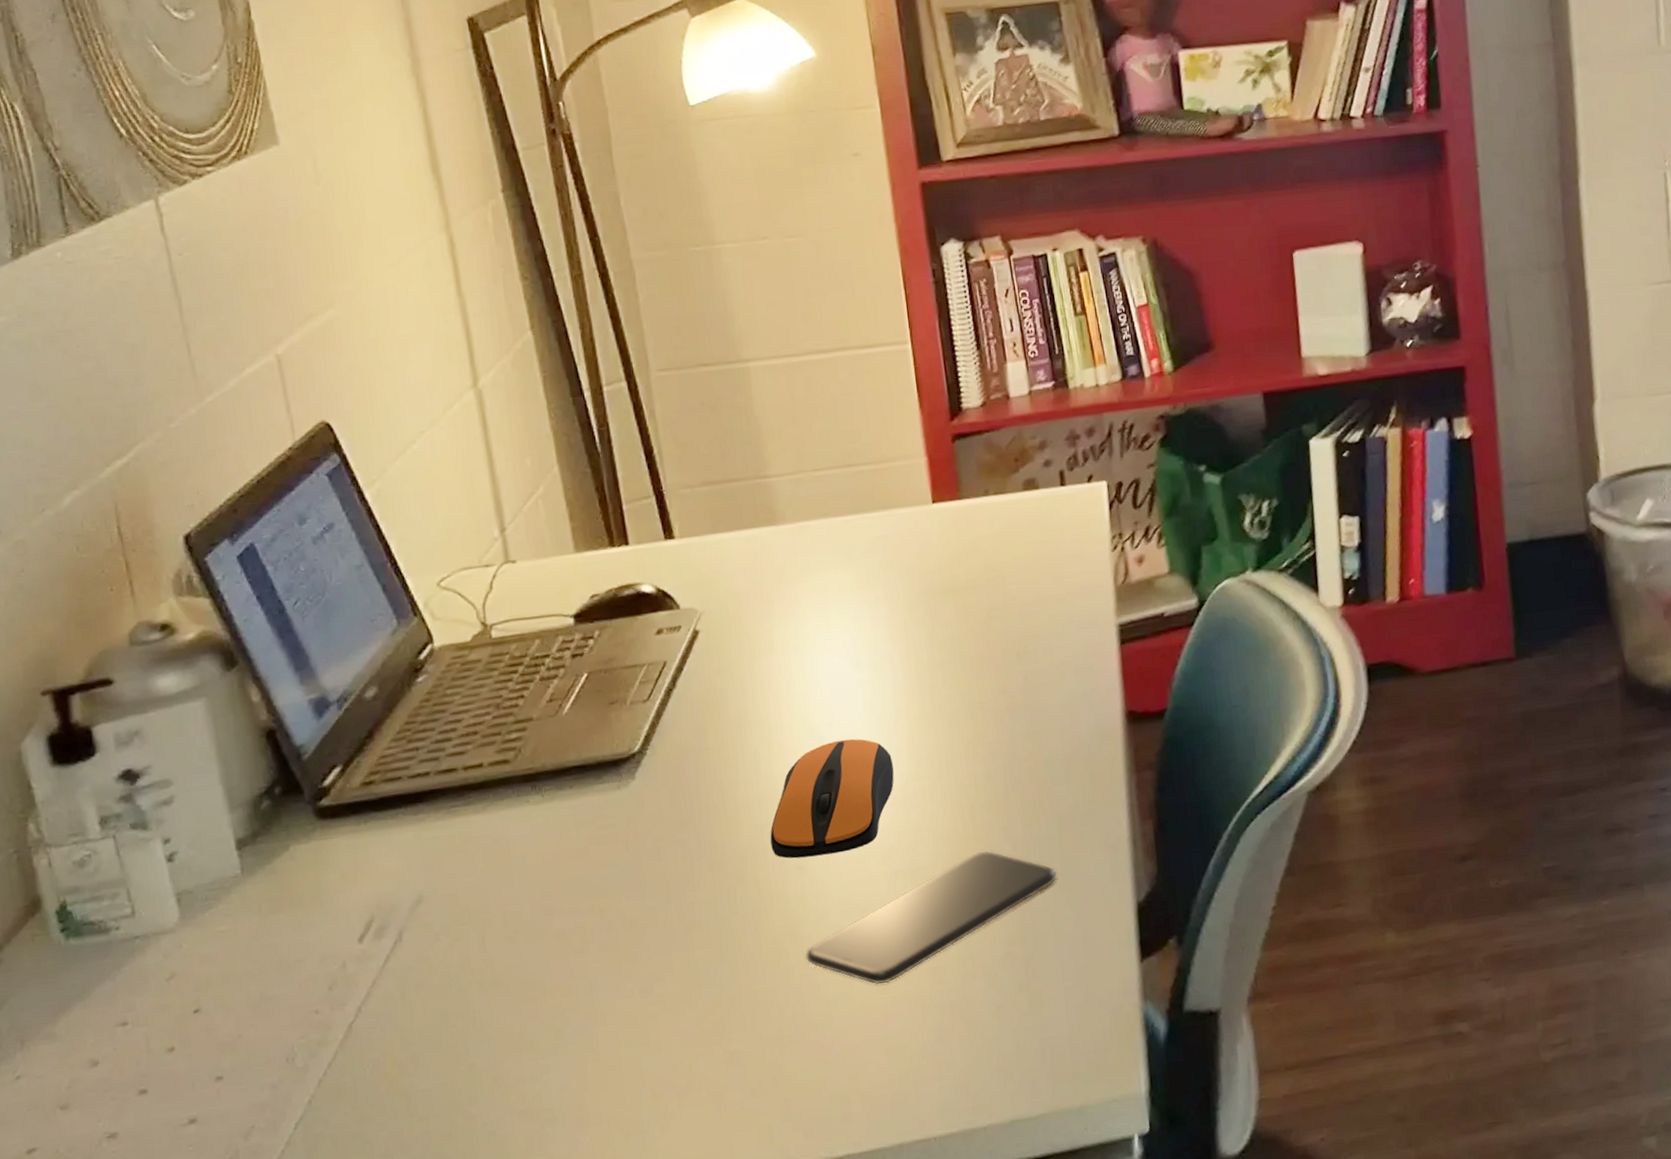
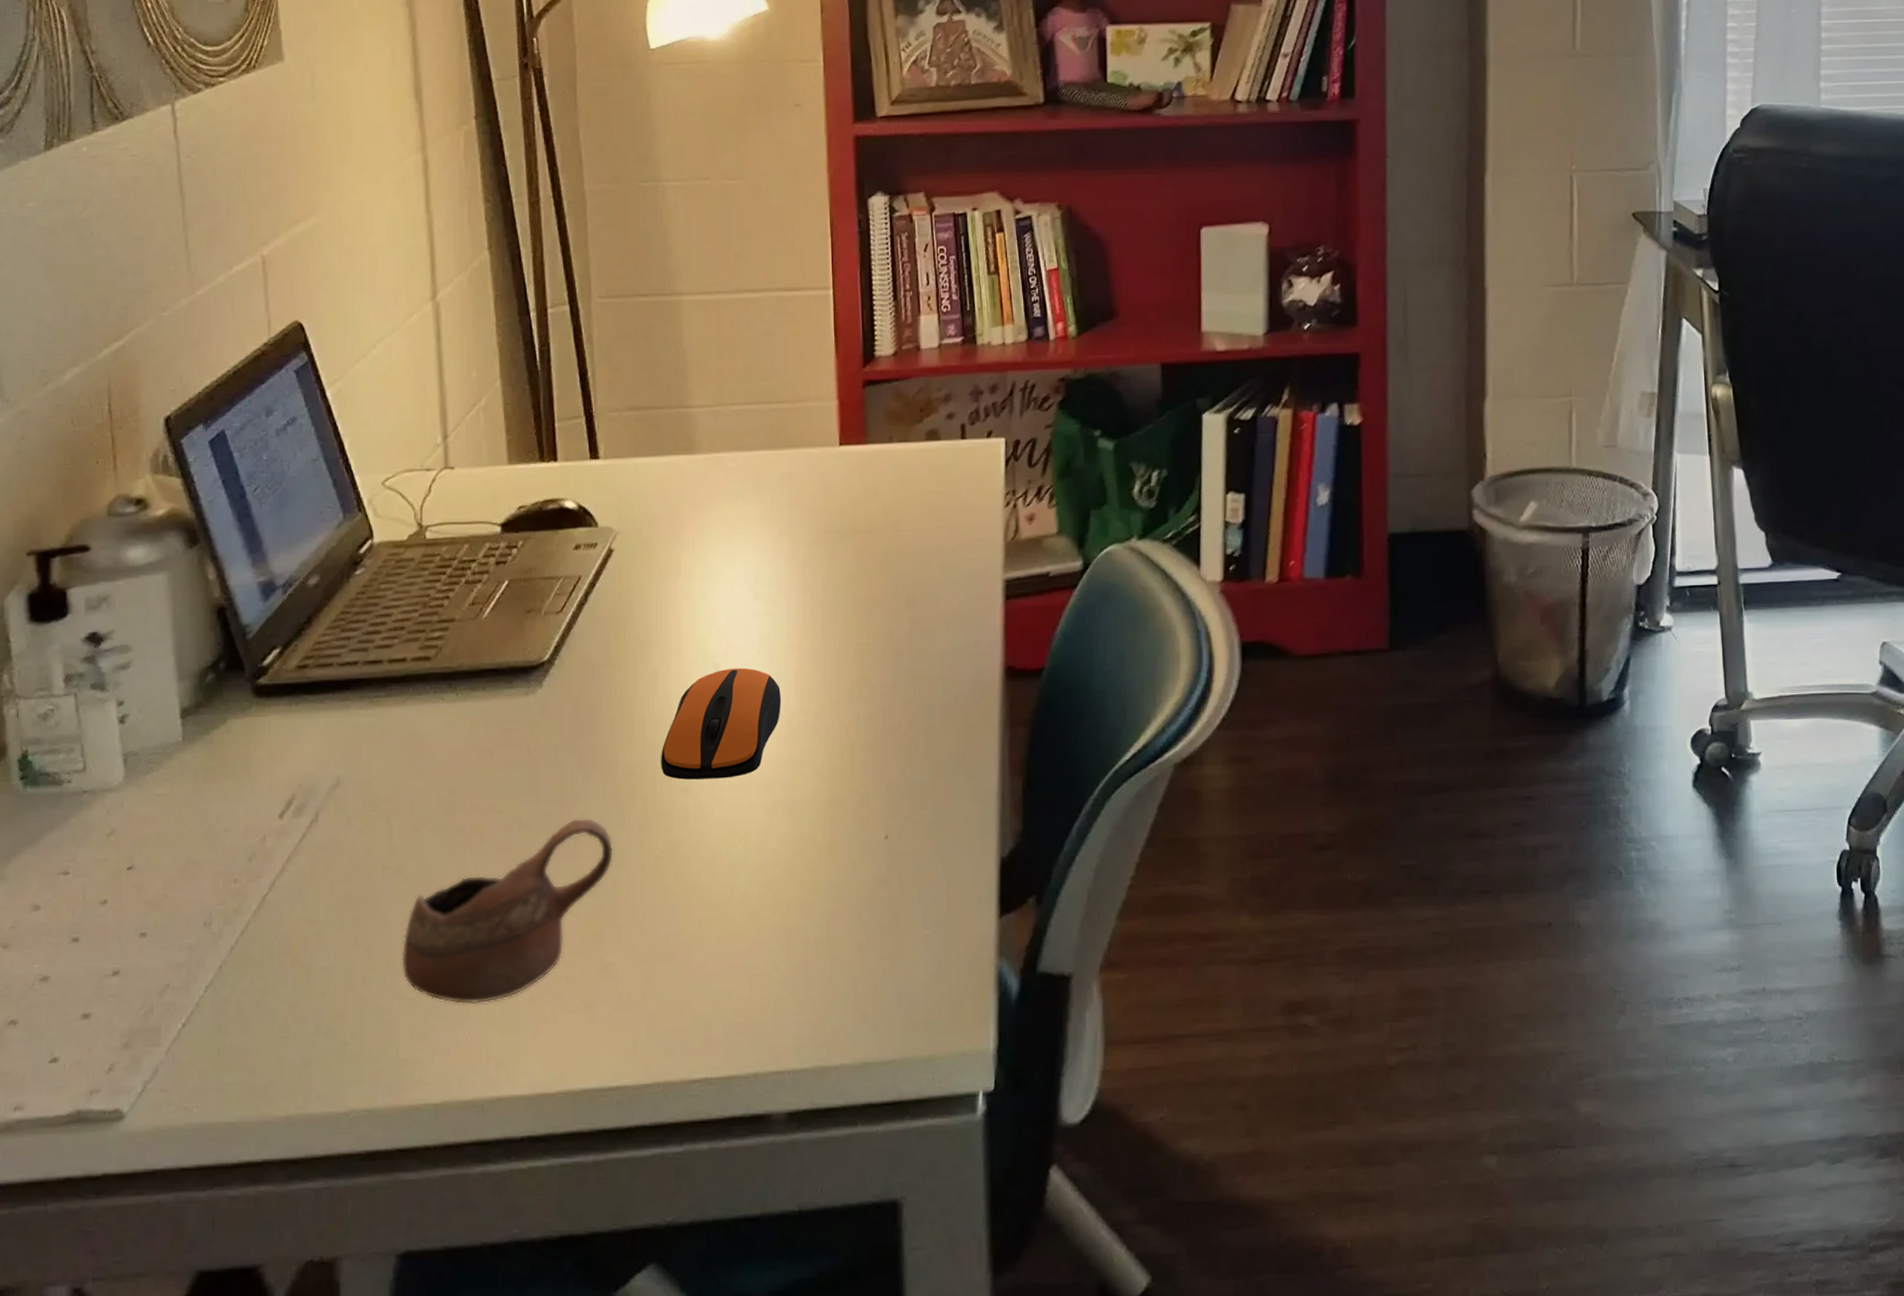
cup: none [508,907,730,1111] -> present [402,817,614,1005]
smartphone: present [804,850,1058,985] -> none [682,791,927,913]

